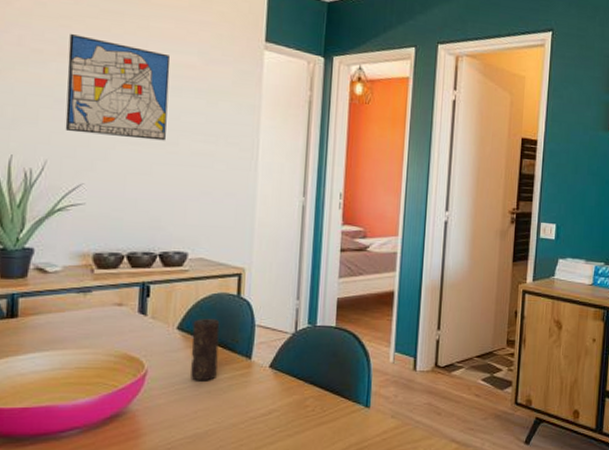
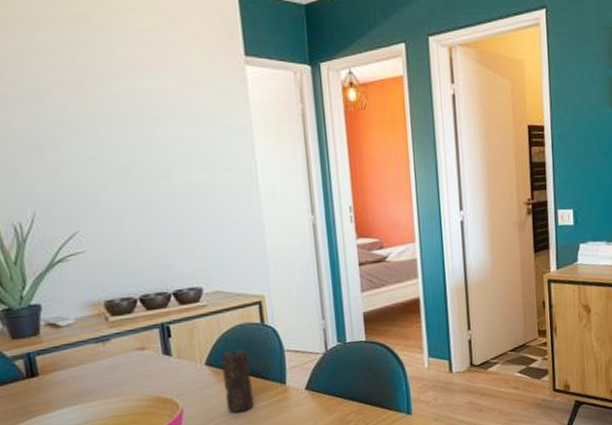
wall art: present [65,34,171,141] -> none [32,73,157,179]

